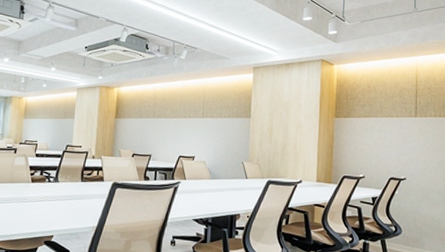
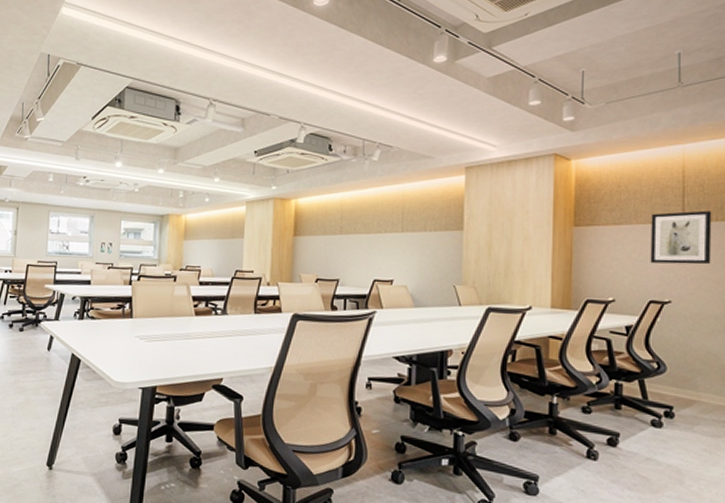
wall art: none [391,108,437,150] -> present [650,210,712,265]

